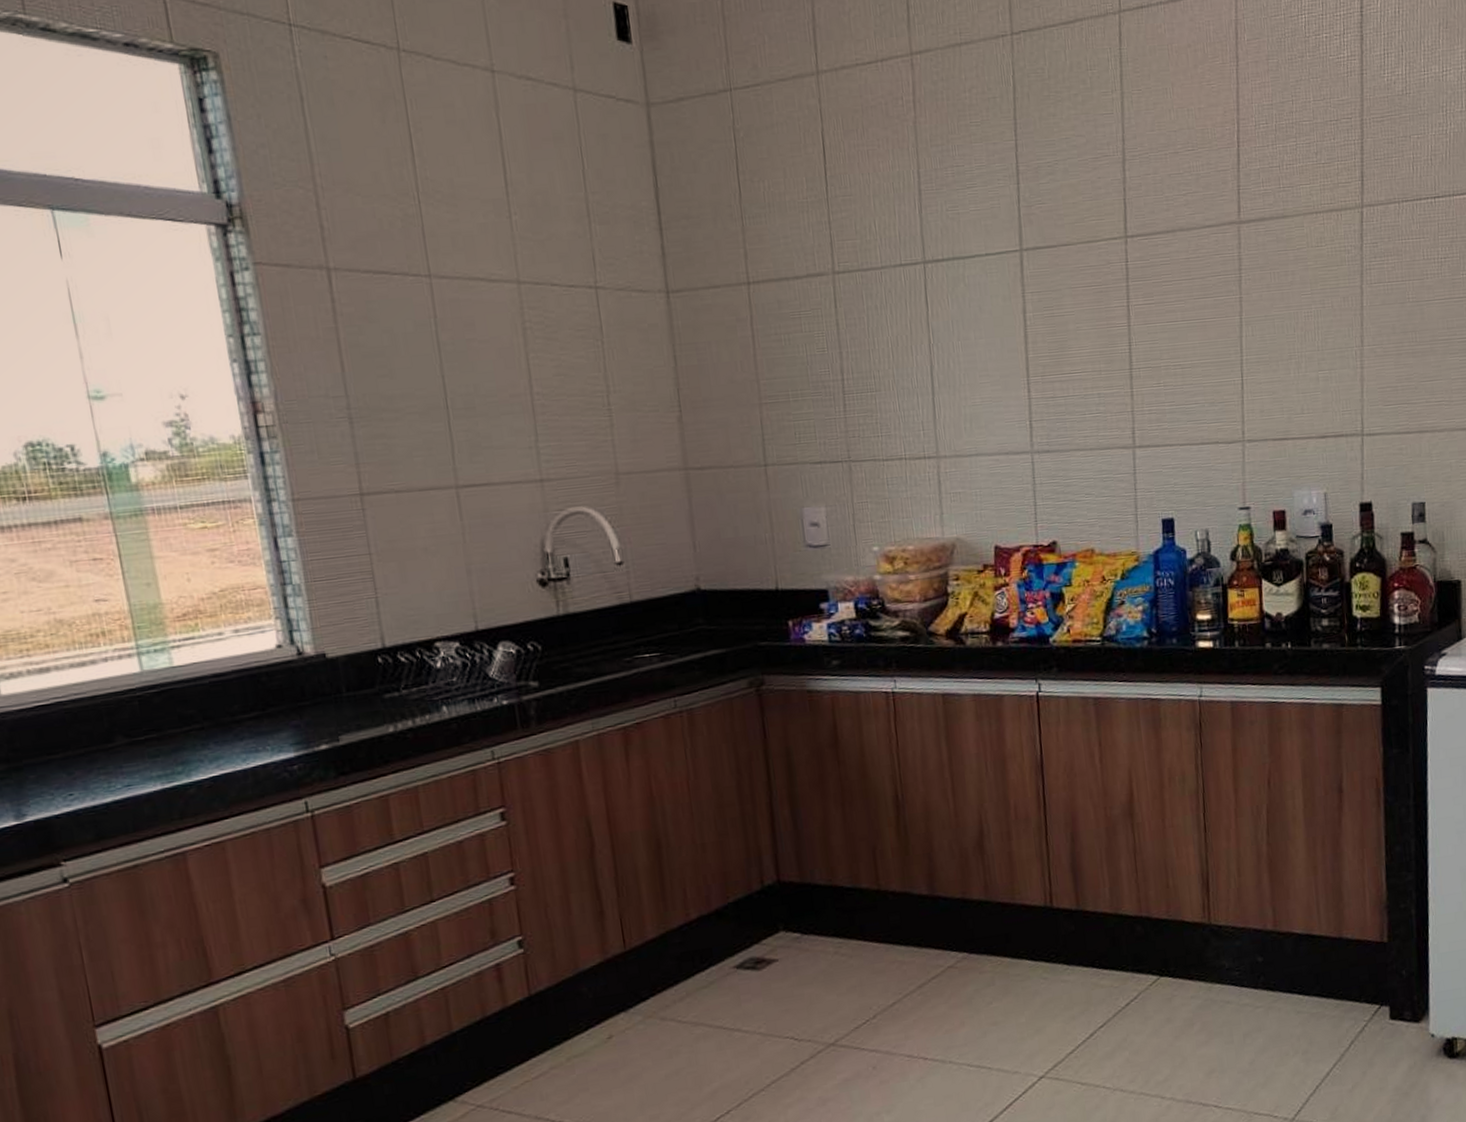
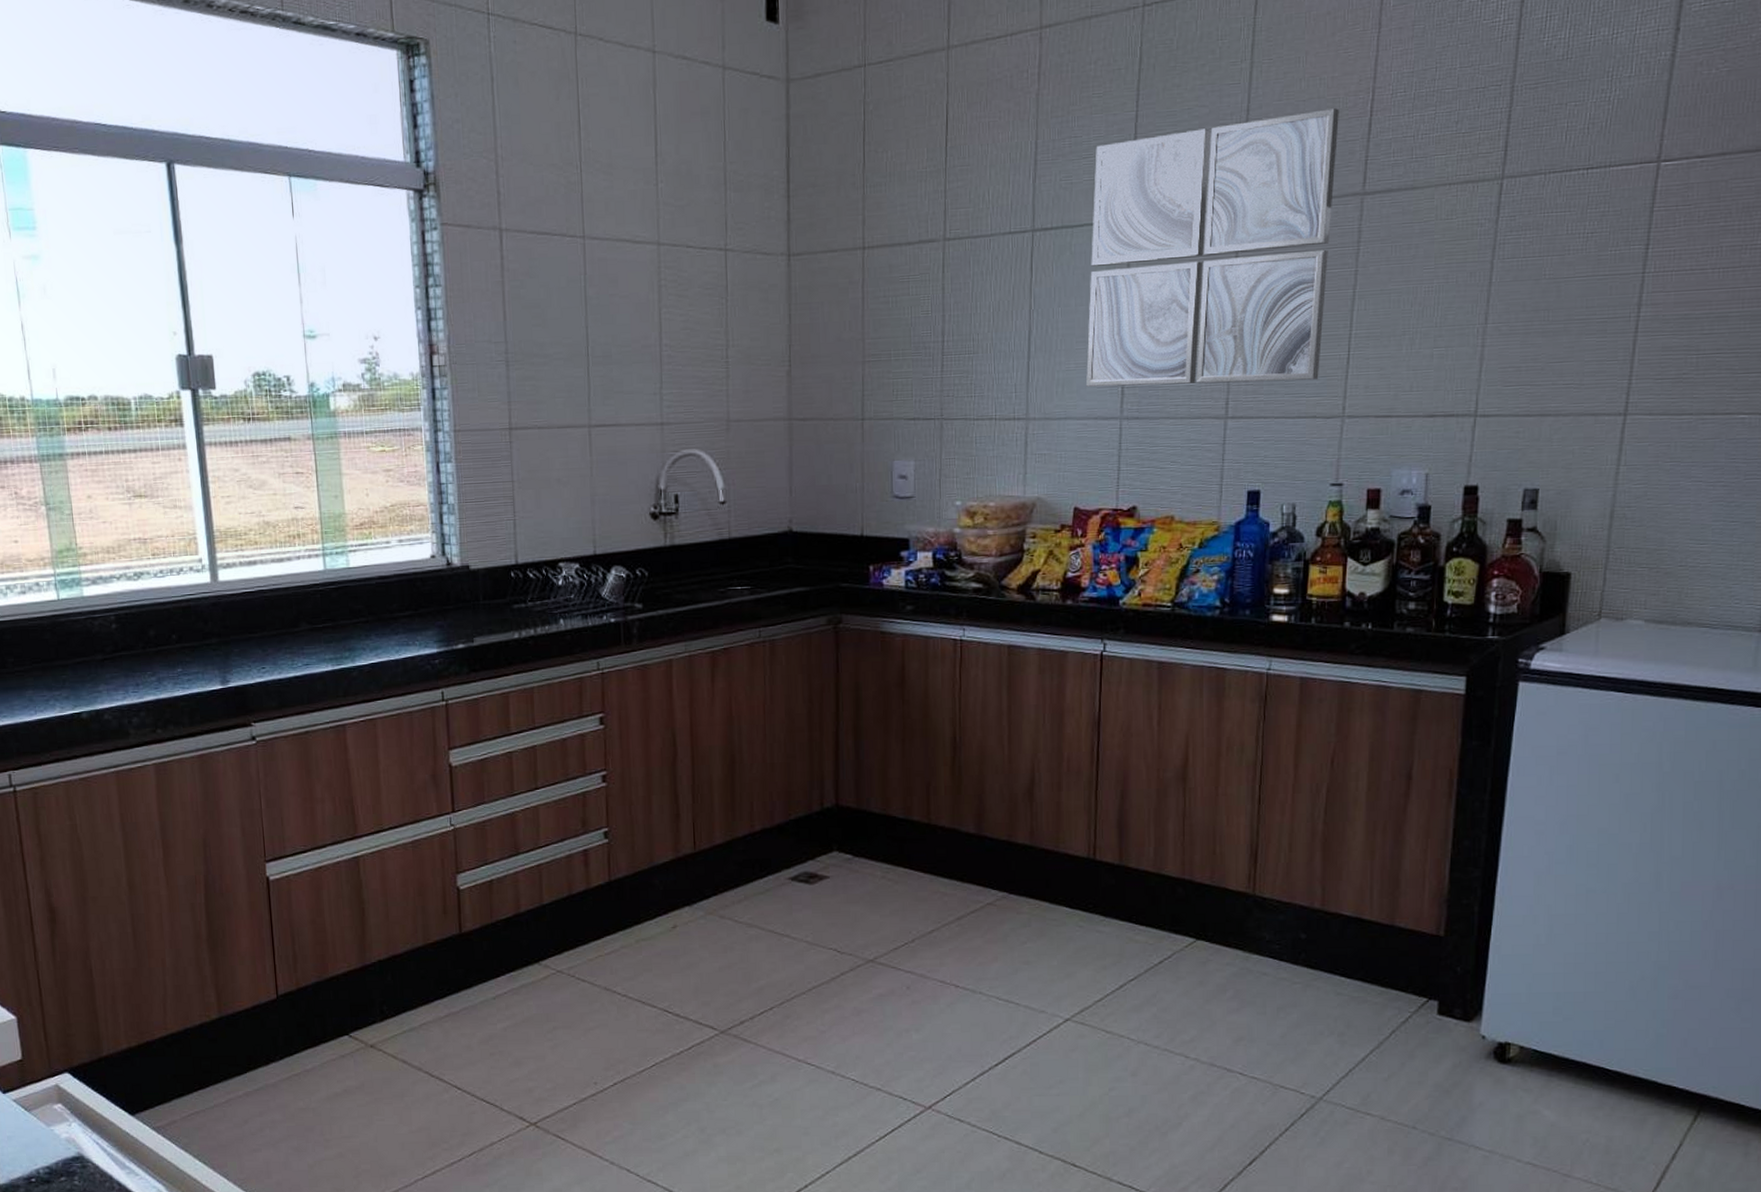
wall art: none [979,138,1217,422] -> present [1085,107,1339,388]

